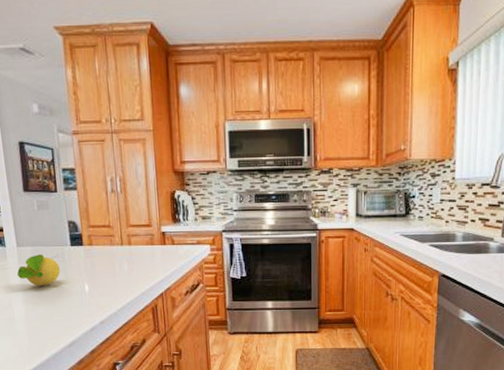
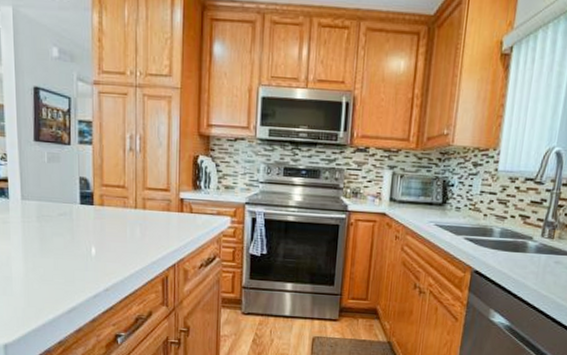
fruit: present [17,254,60,286] -> none [19,210,66,245]

